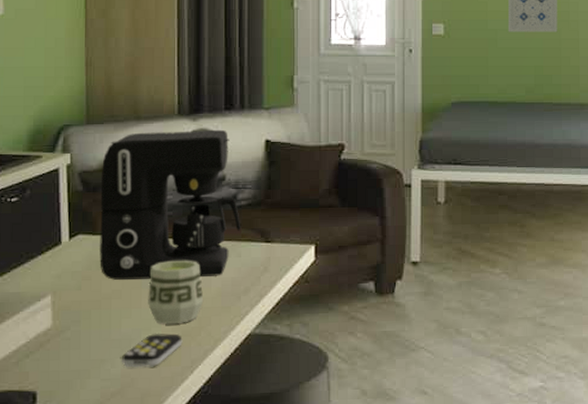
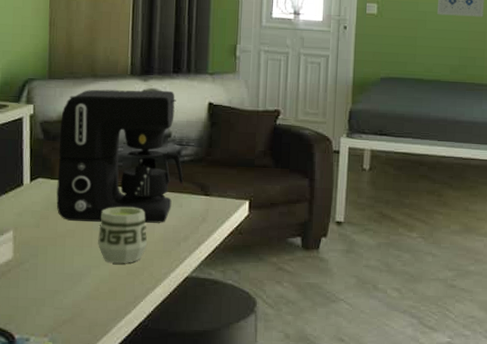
remote control: present [121,333,183,368] -> none [72,270,127,300]

